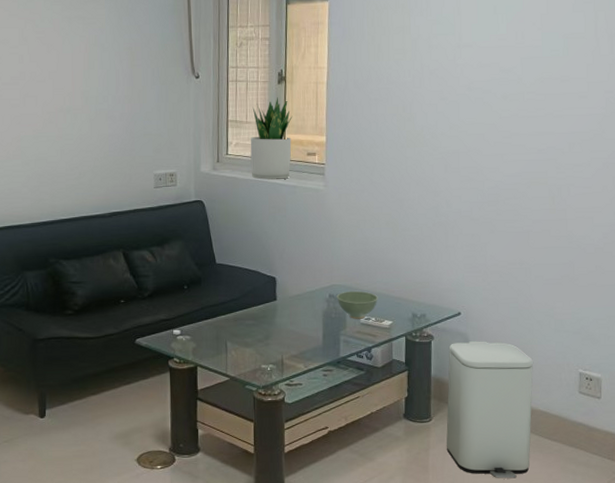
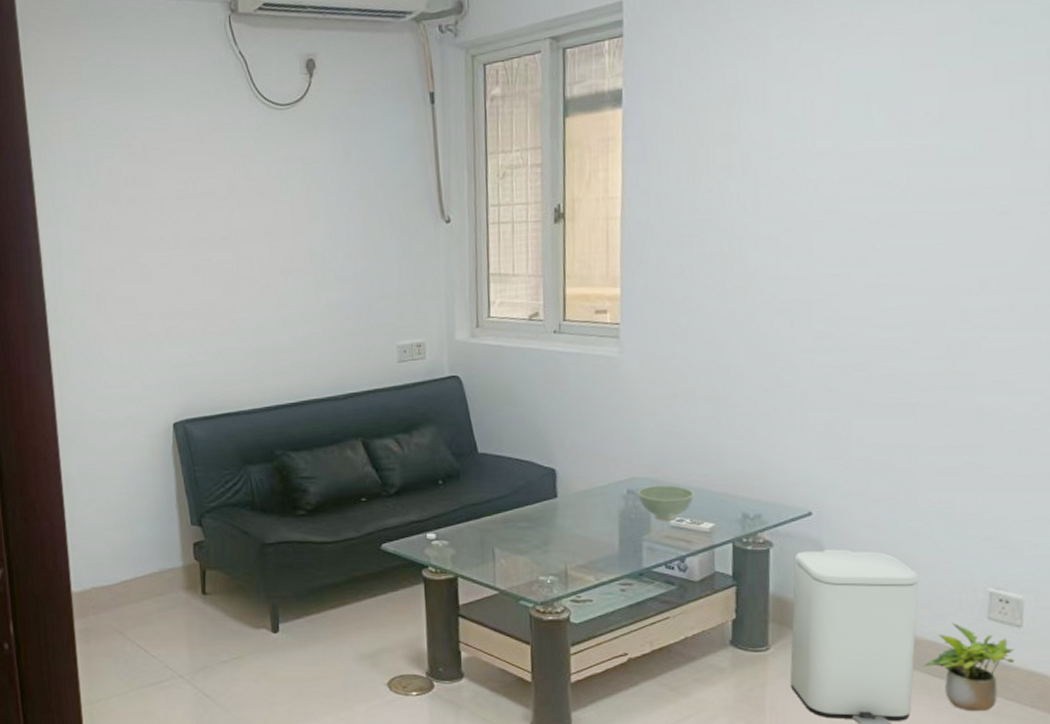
planter: present [250,97,293,180] -> none [518,240,575,347]
potted plant: none [537,396,597,464] -> present [923,623,1015,712]

